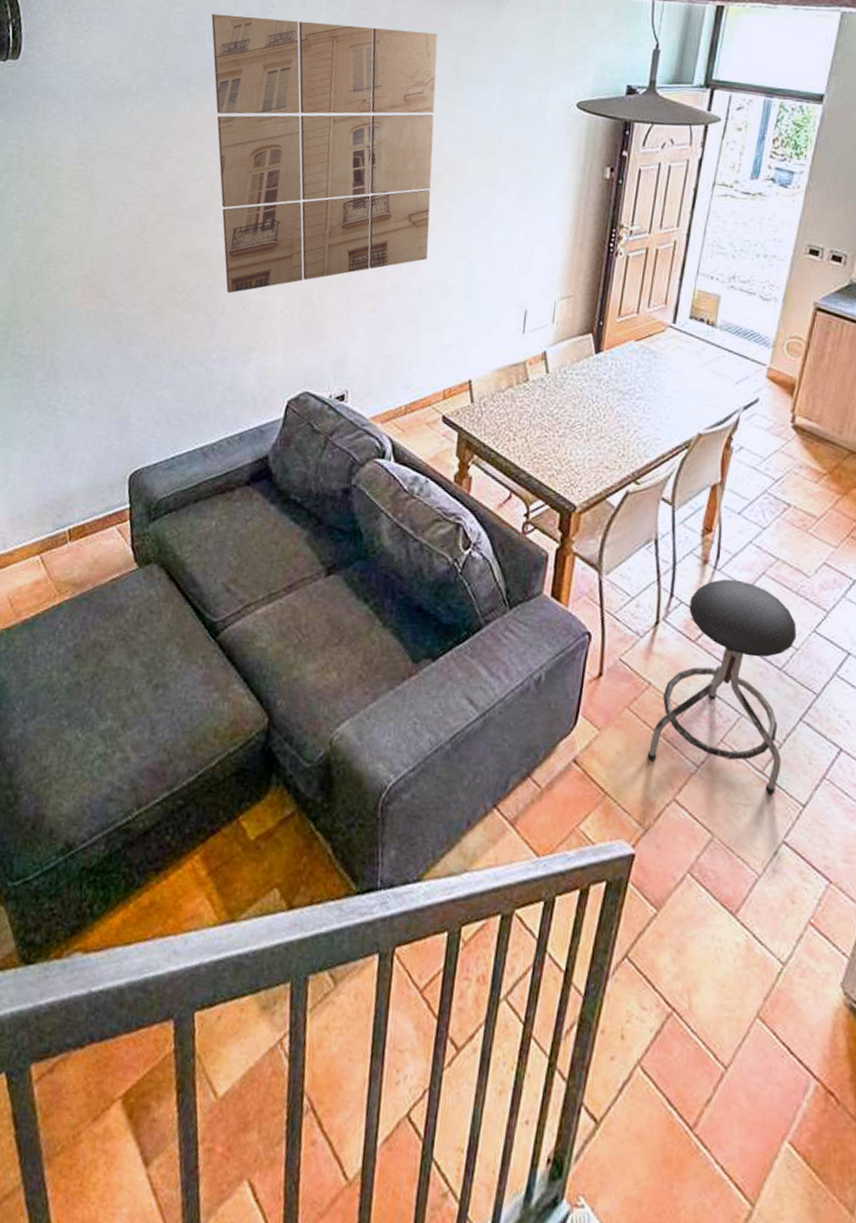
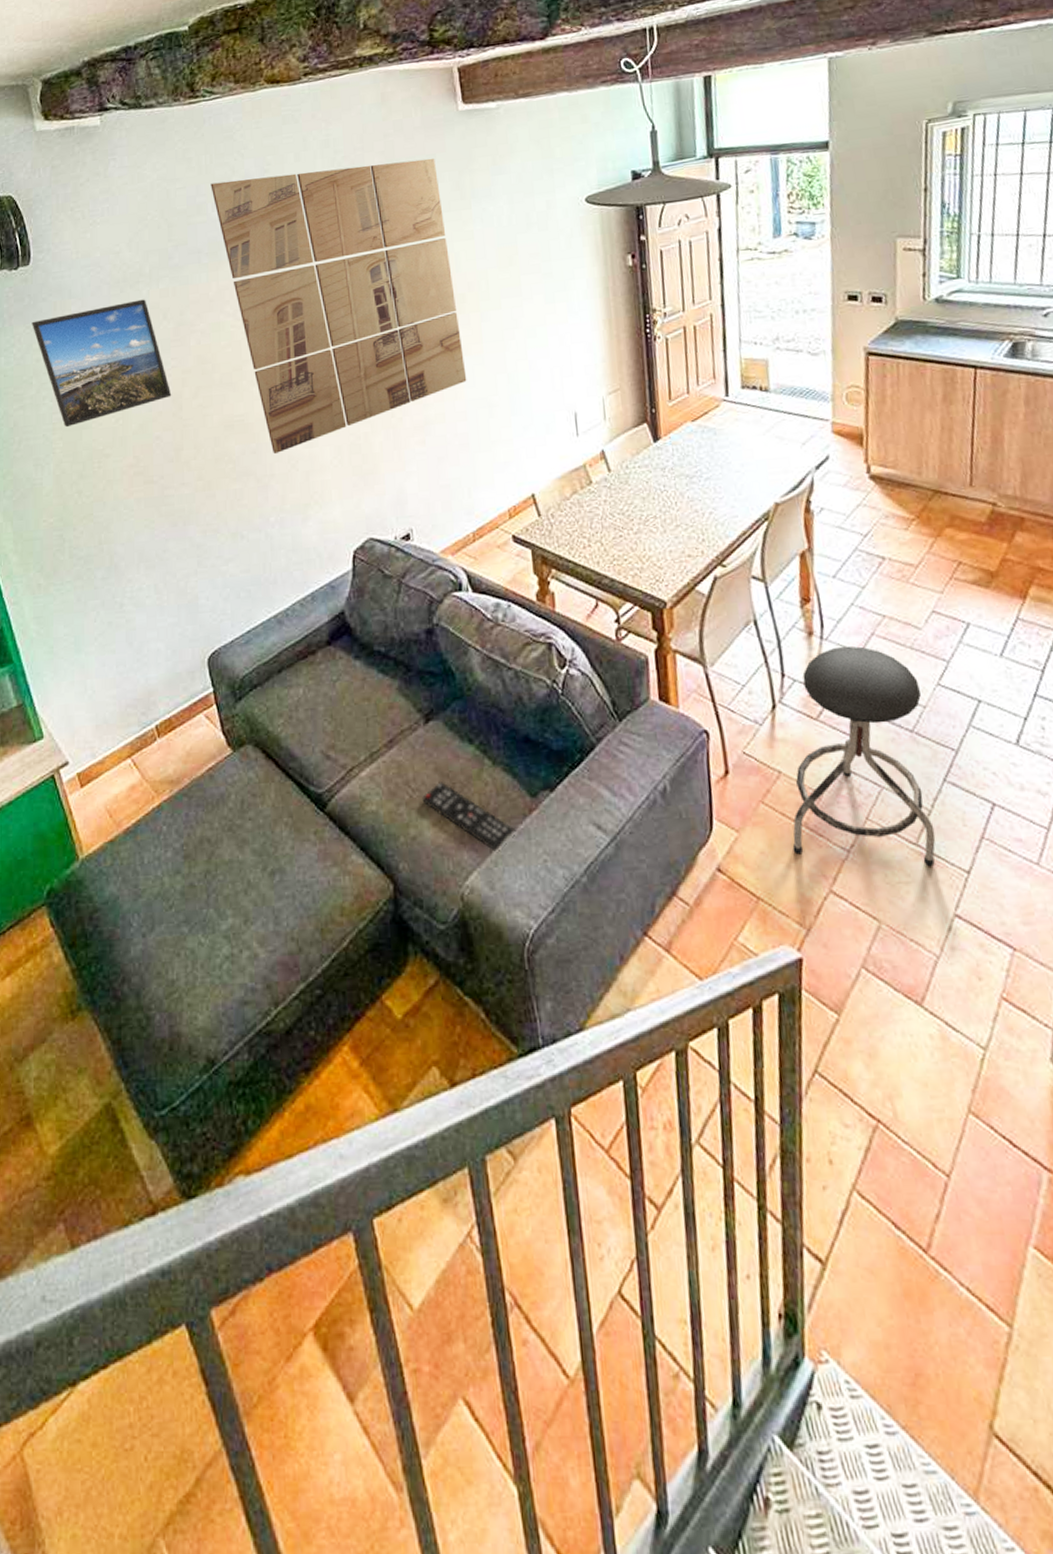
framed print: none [11,115,138,228] -> present [32,299,172,428]
remote control: none [310,632,393,708] -> present [422,782,516,853]

